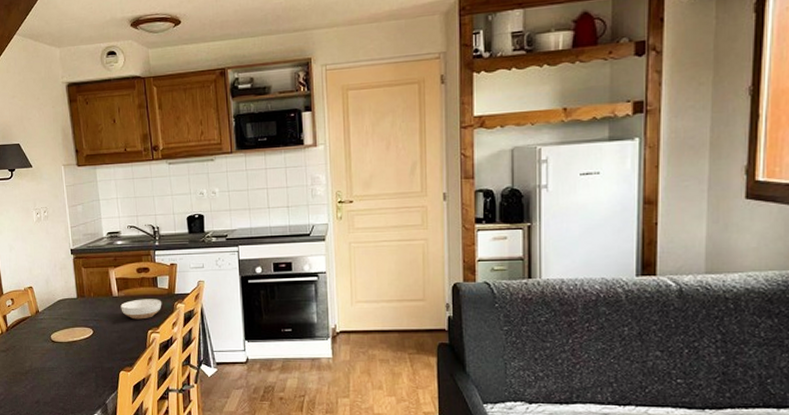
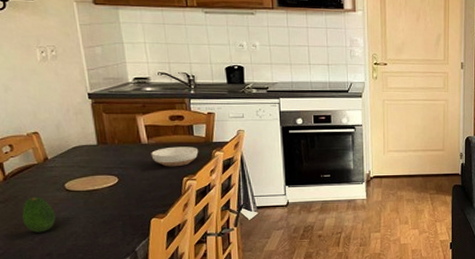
fruit: none [18,346,43,381] -> present [22,196,56,233]

